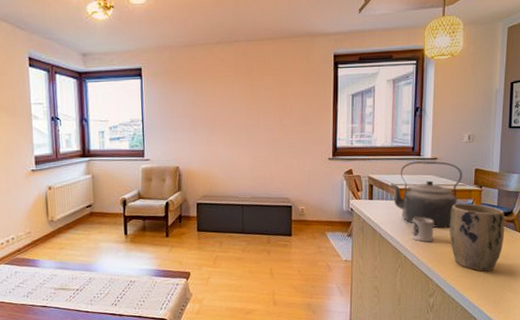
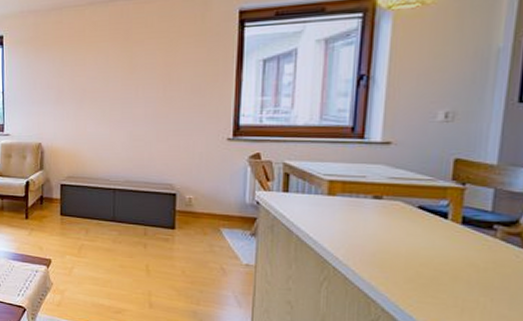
kettle: present [390,161,463,228] -> none [314,145,434,236]
cup: present [412,217,433,243] -> none [346,218,381,253]
plant pot: present [450,203,505,272] -> none [407,205,505,300]

